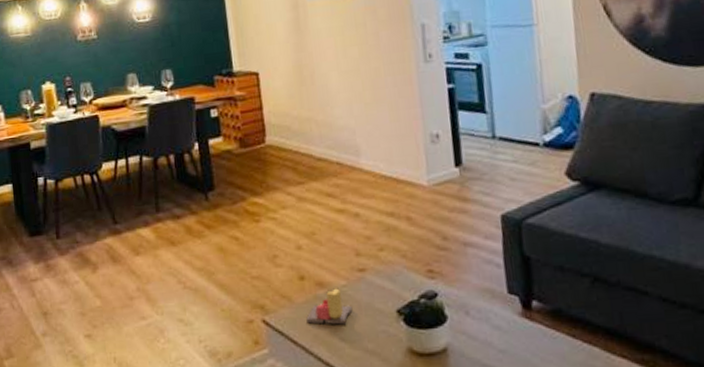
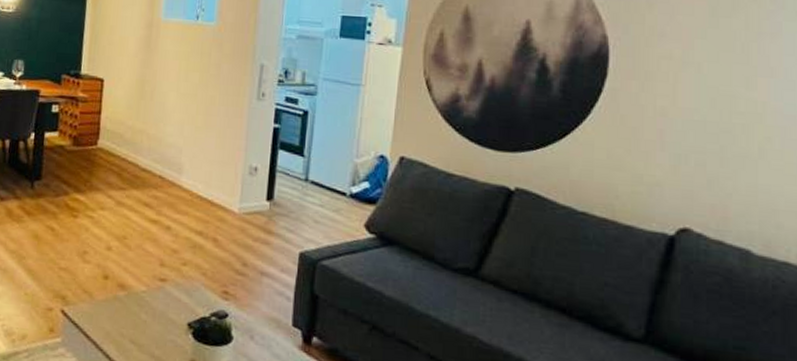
candle: present [306,288,353,325] -> none [102,292,147,328]

